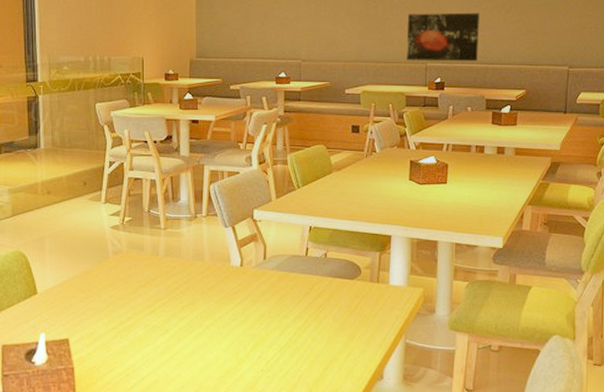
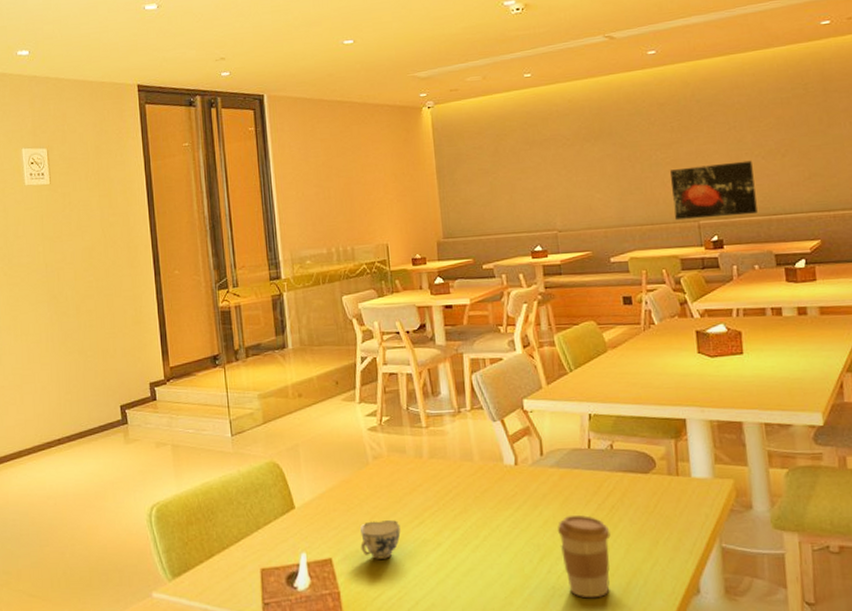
teacup: none [96,308,133,341] -> present [360,520,401,559]
coffee cup: none [272,311,316,380] -> present [558,514,611,599]

